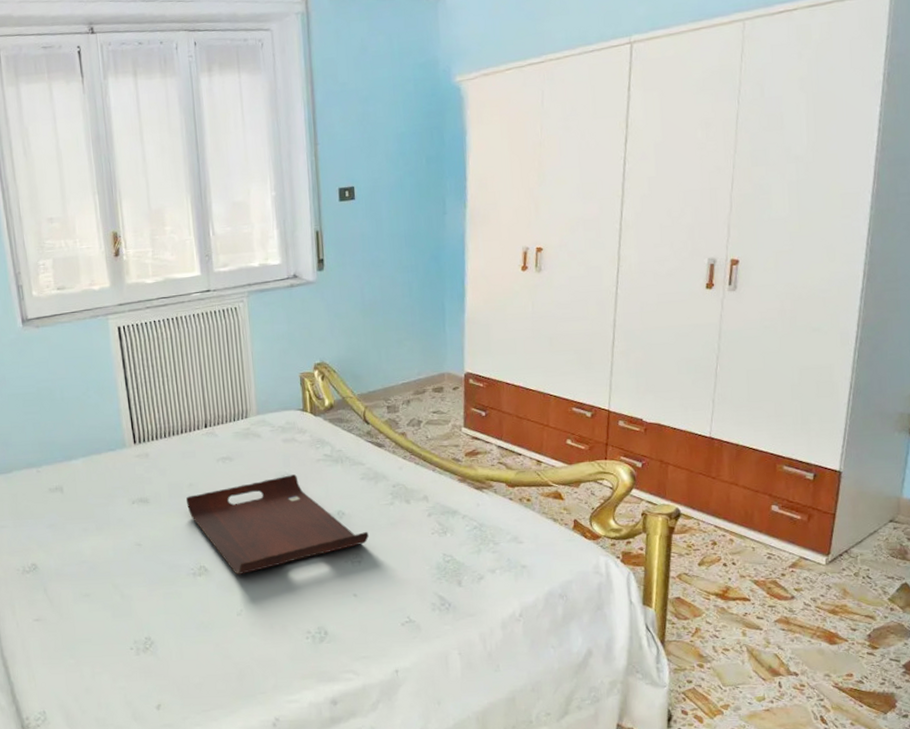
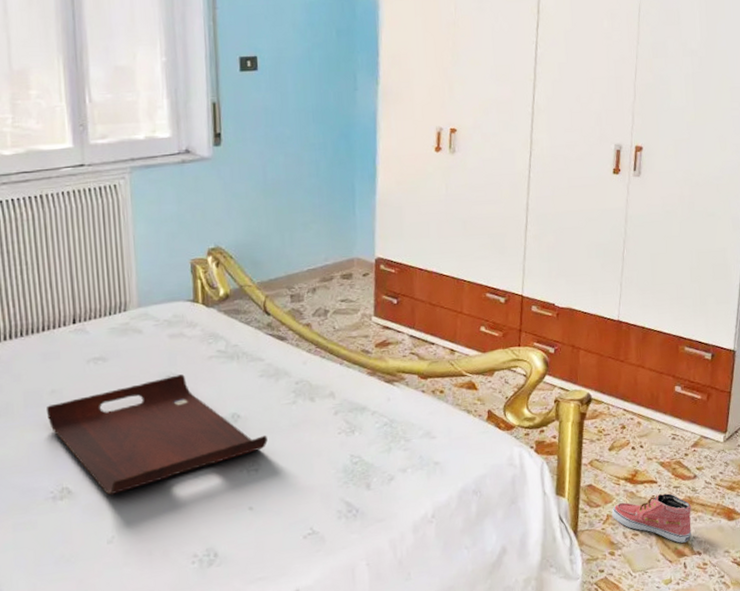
shoe: none [701,611,788,662] -> present [612,493,692,543]

